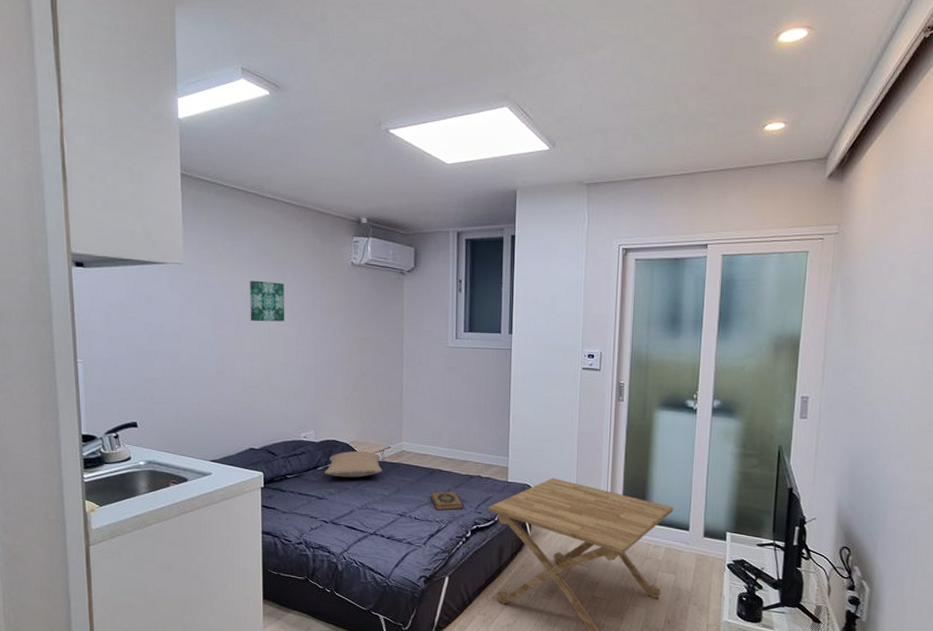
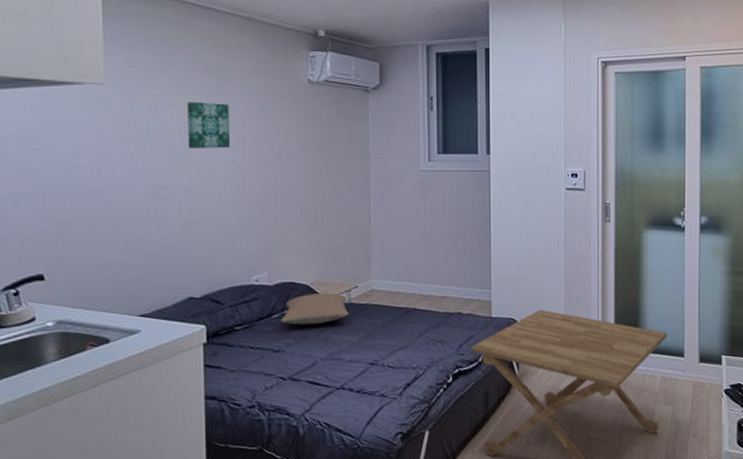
hardback book: present [430,491,464,511] -> none [405,332,444,356]

